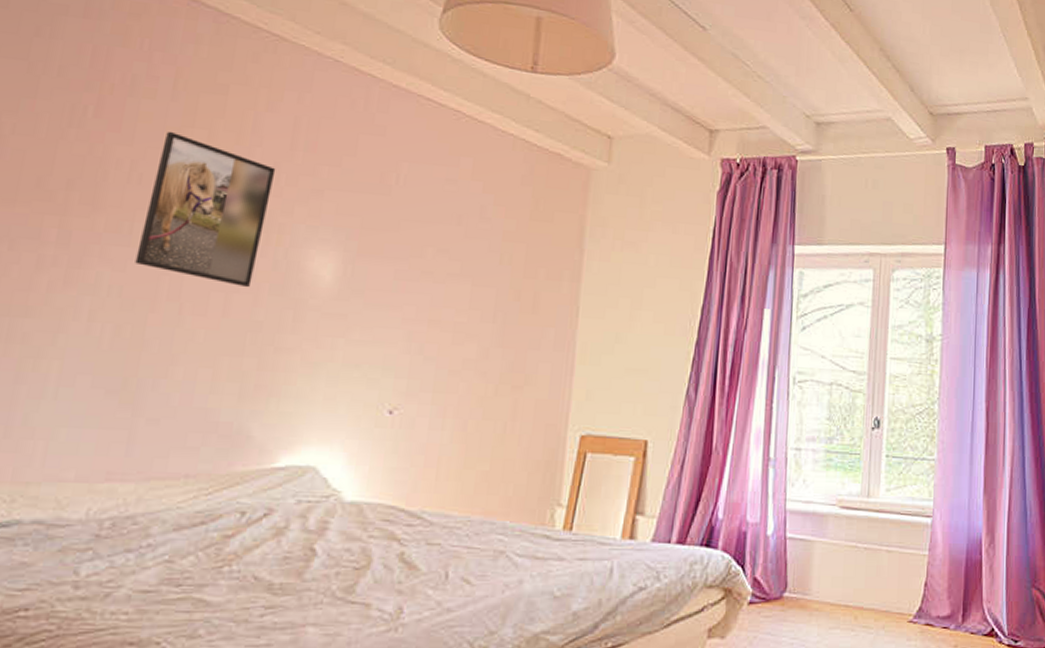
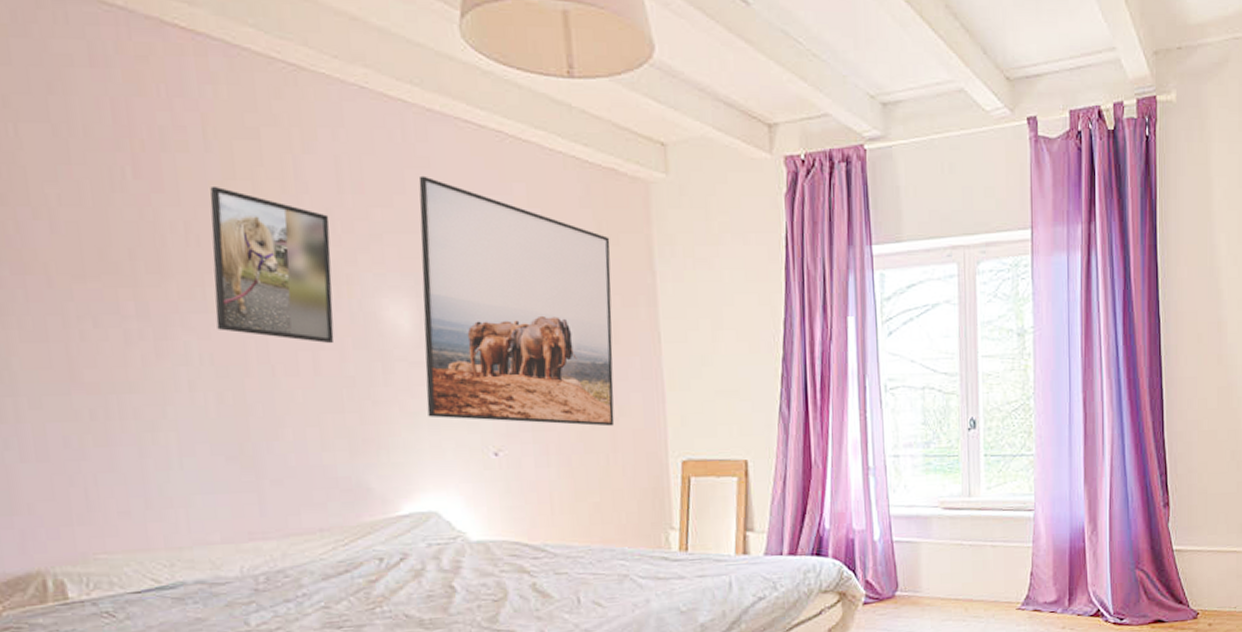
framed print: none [329,142,545,395] -> present [418,175,615,427]

